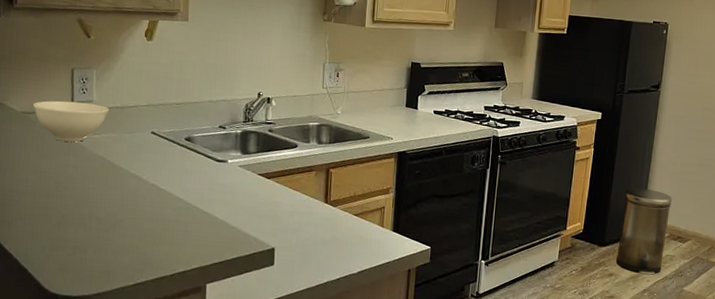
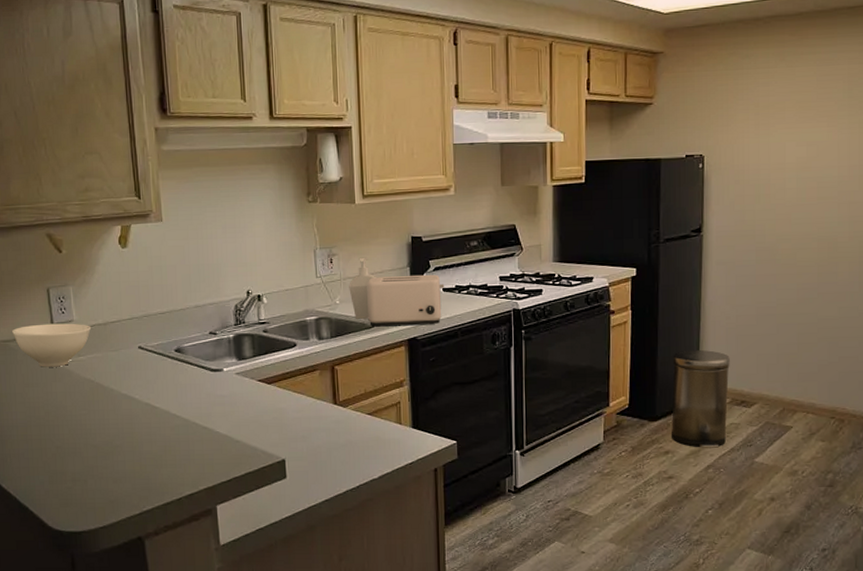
soap bottle: none [351,74,376,130] -> present [349,257,376,319]
toaster: none [365,94,436,142] -> present [366,274,445,327]

